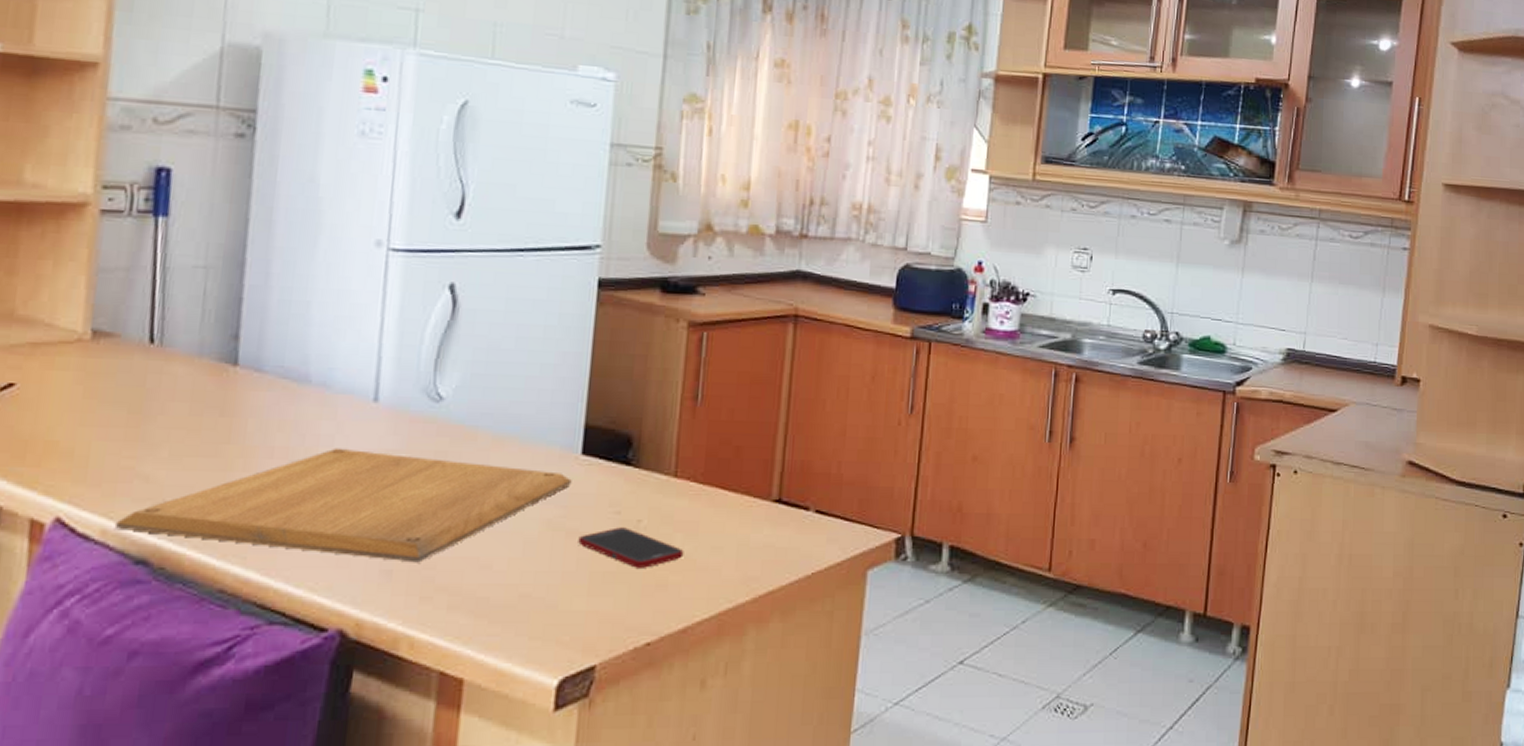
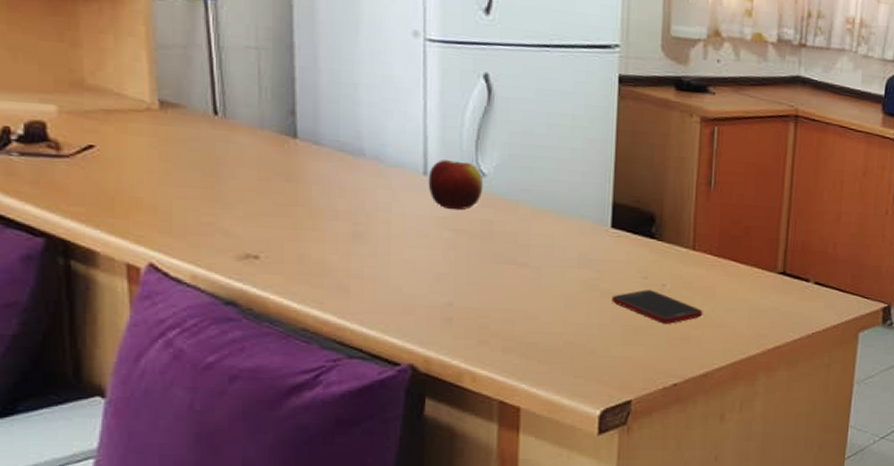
chopping board: present [114,448,572,563] -> none [203,213,604,313]
apple: none [377,383,440,441] -> present [428,160,484,211]

